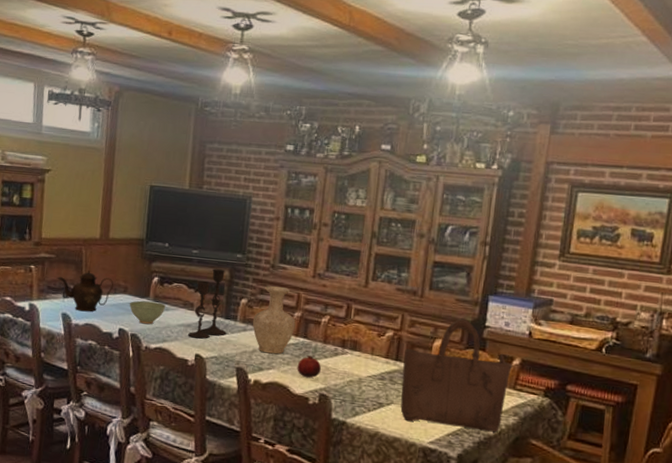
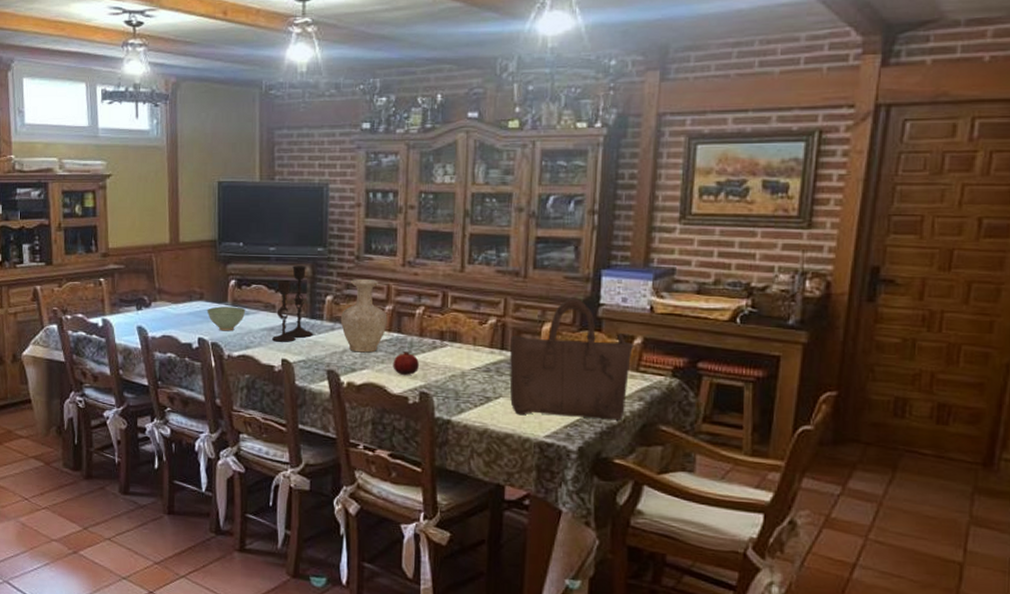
teapot: present [56,270,114,312] -> none [128,278,189,323]

